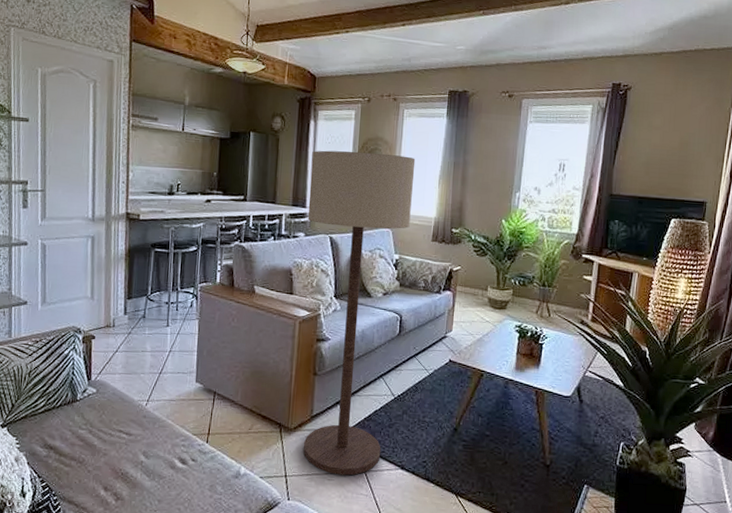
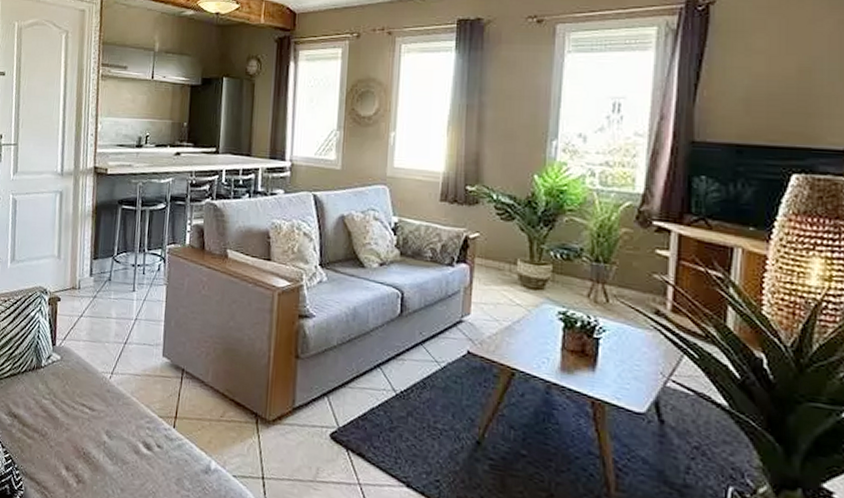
floor lamp: present [303,150,416,476] -> none [283,95,417,487]

